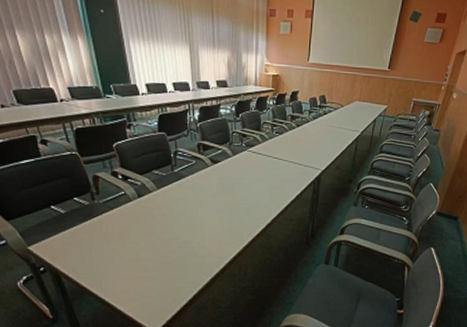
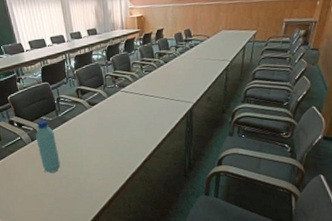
water bottle: none [143,173,171,234] -> present [35,119,61,173]

